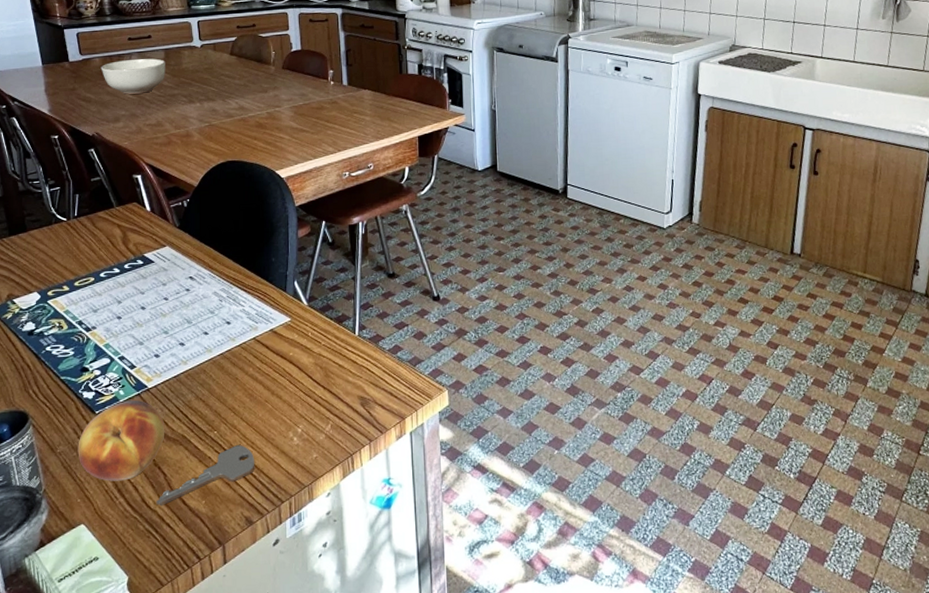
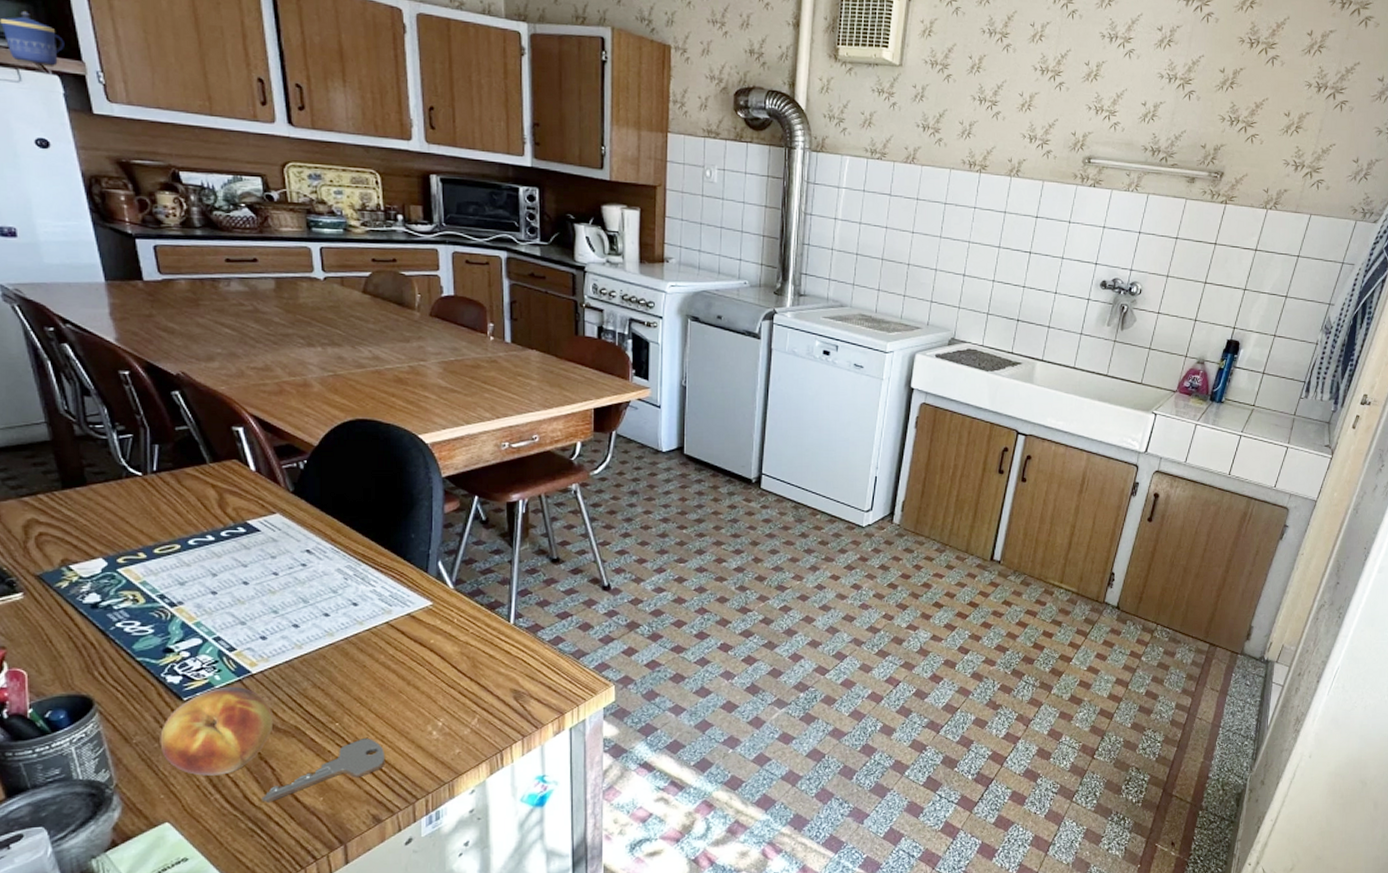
bowl: present [100,58,165,94] -> none [187,285,276,329]

